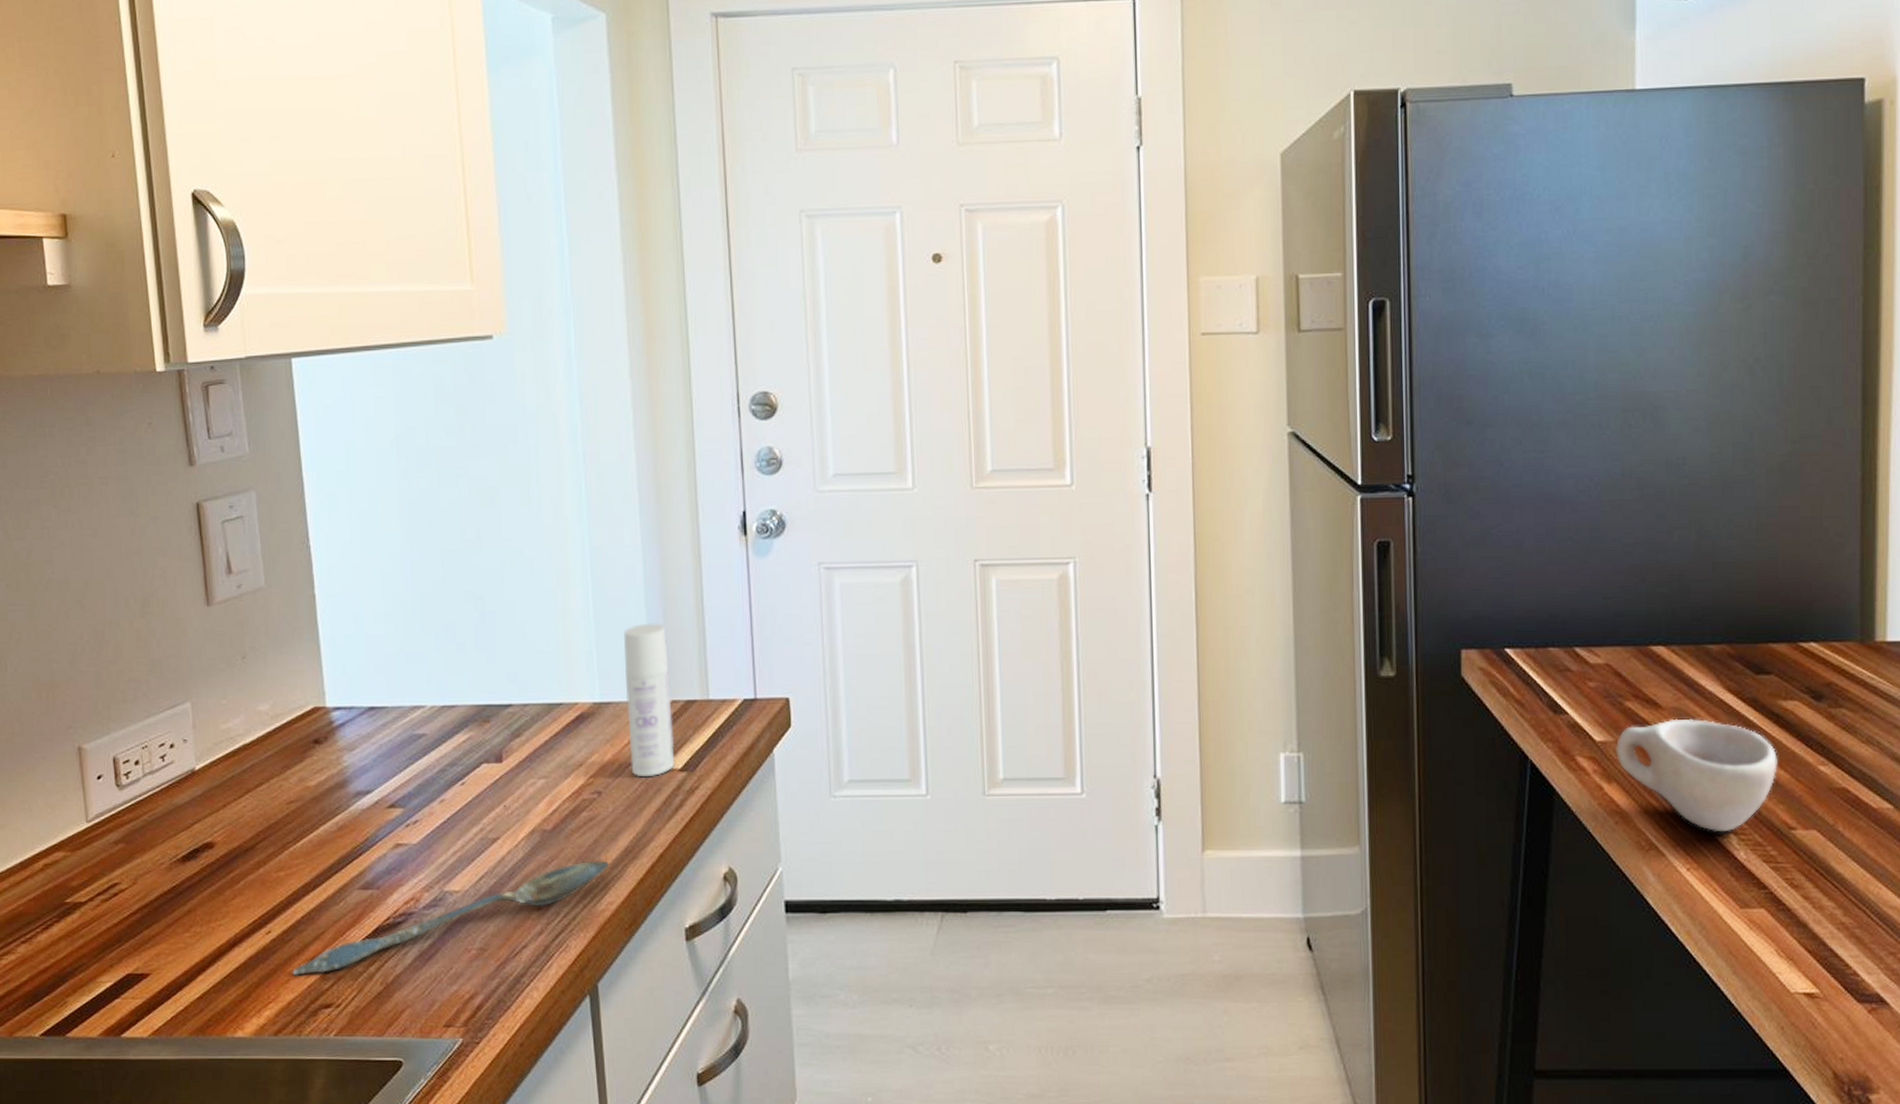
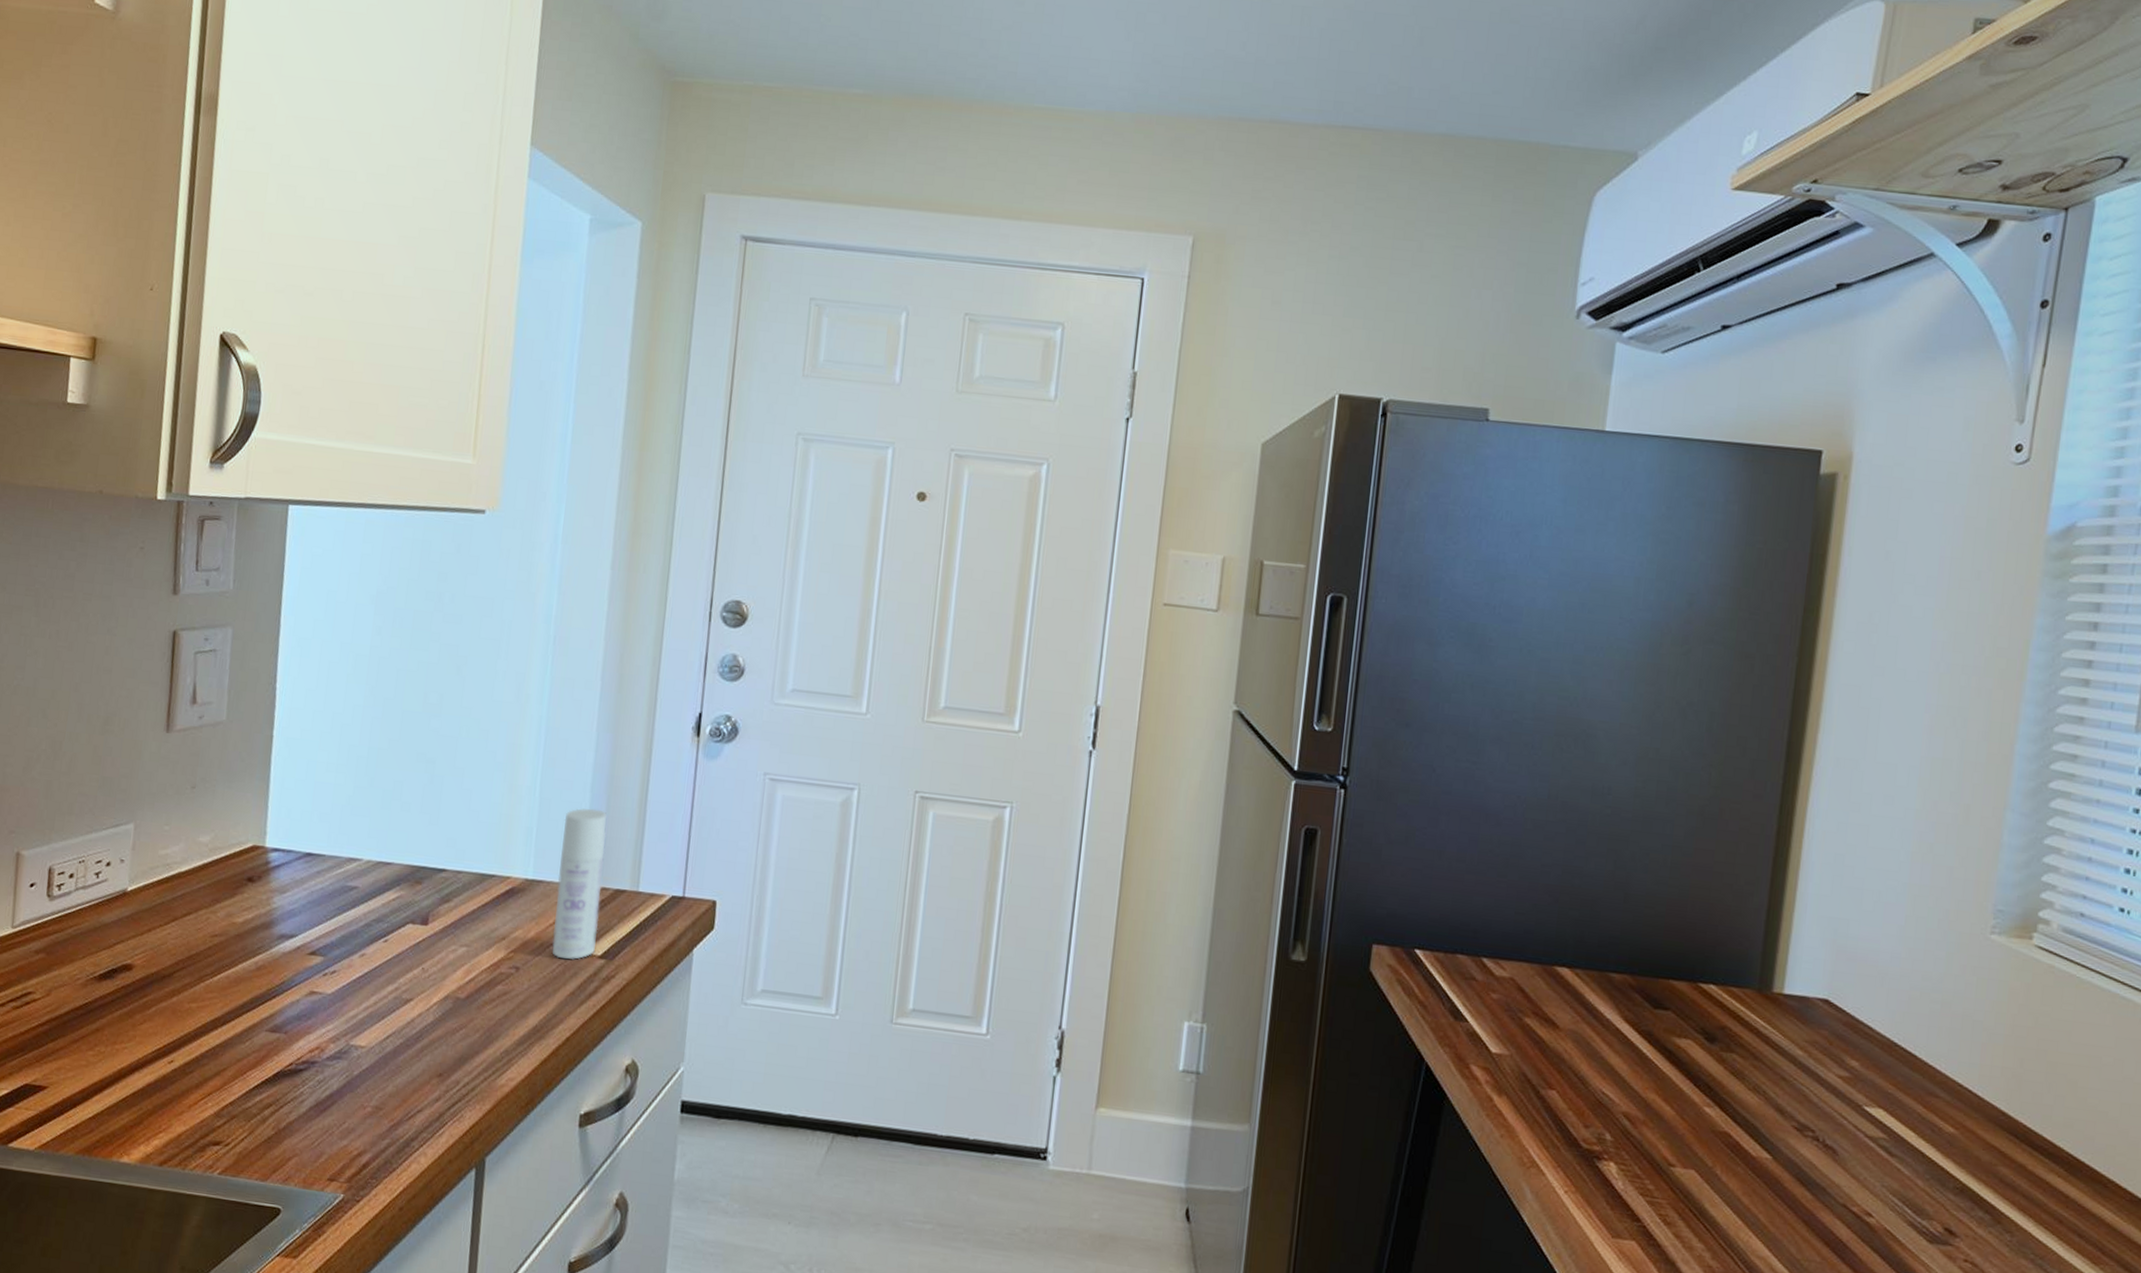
spoon: present [292,860,610,976] -> none [187,1033,516,1110]
cup: present [1616,718,1778,831] -> none [1509,1041,1665,1160]

